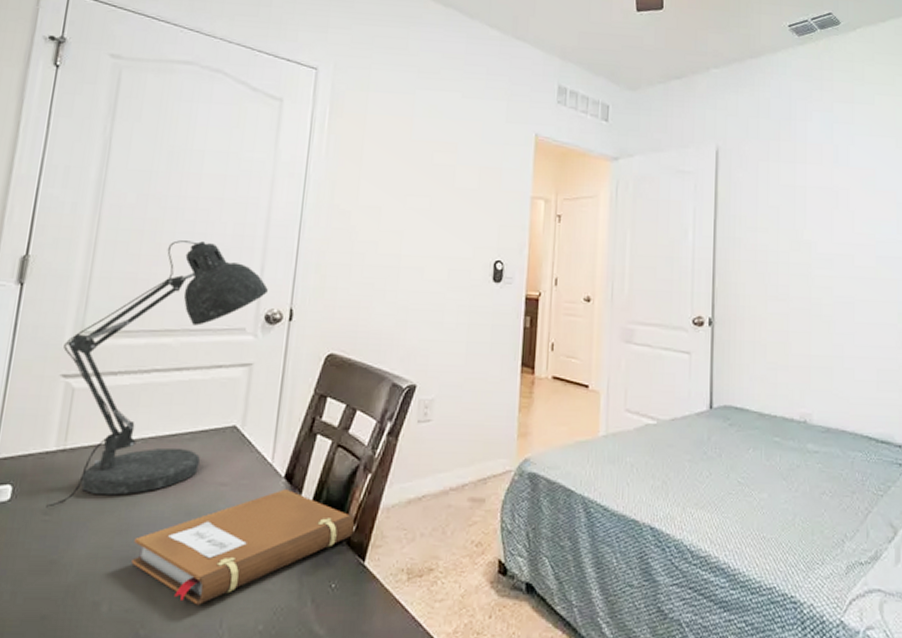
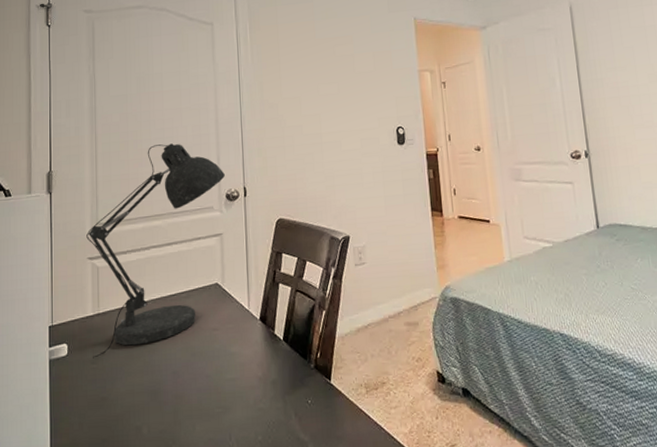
notebook: present [131,489,354,605] -> none [158,329,318,424]

